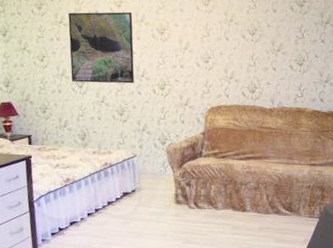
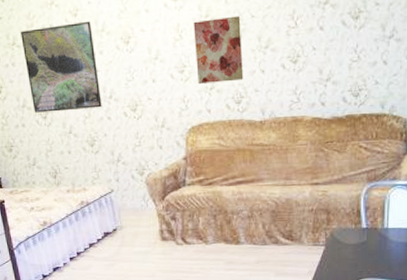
wall art: none [219,23,259,75] -> present [193,15,244,84]

